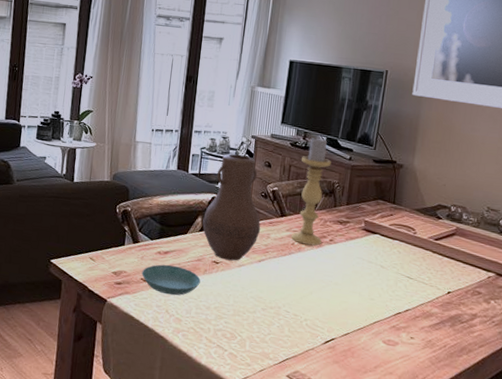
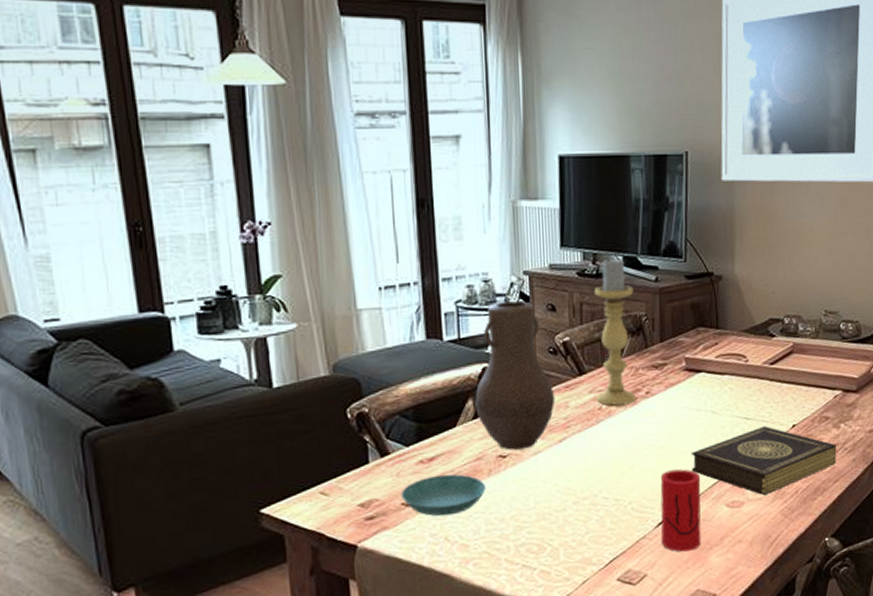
cup: none [326,302,365,370] -> present [660,469,701,552]
book: none [357,286,486,342] -> present [691,425,837,496]

